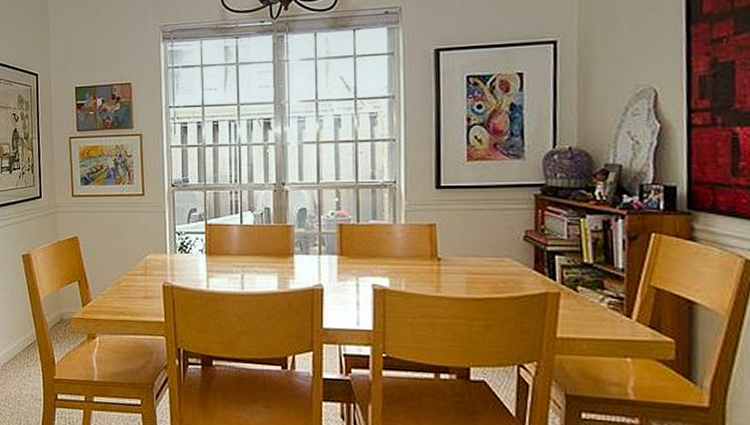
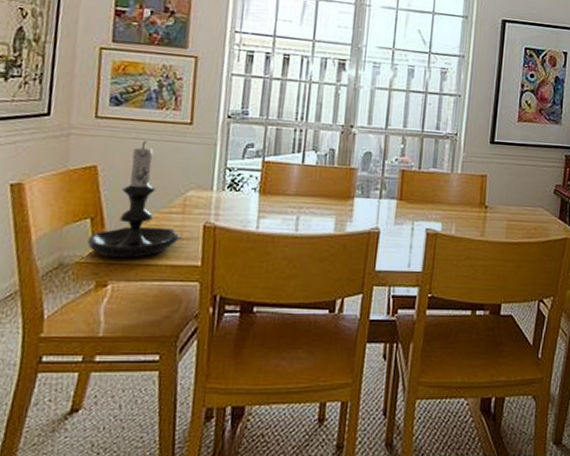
candle holder: none [78,212,147,314] -> present [87,140,183,258]

